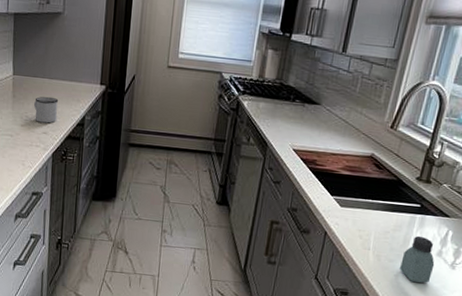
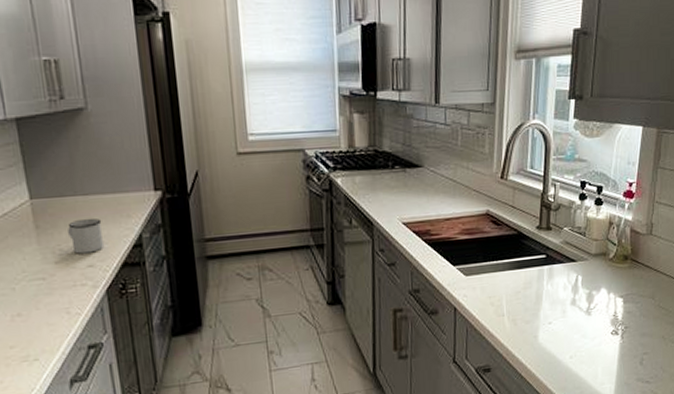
saltshaker: present [400,235,435,283] -> none [538,288,571,339]

